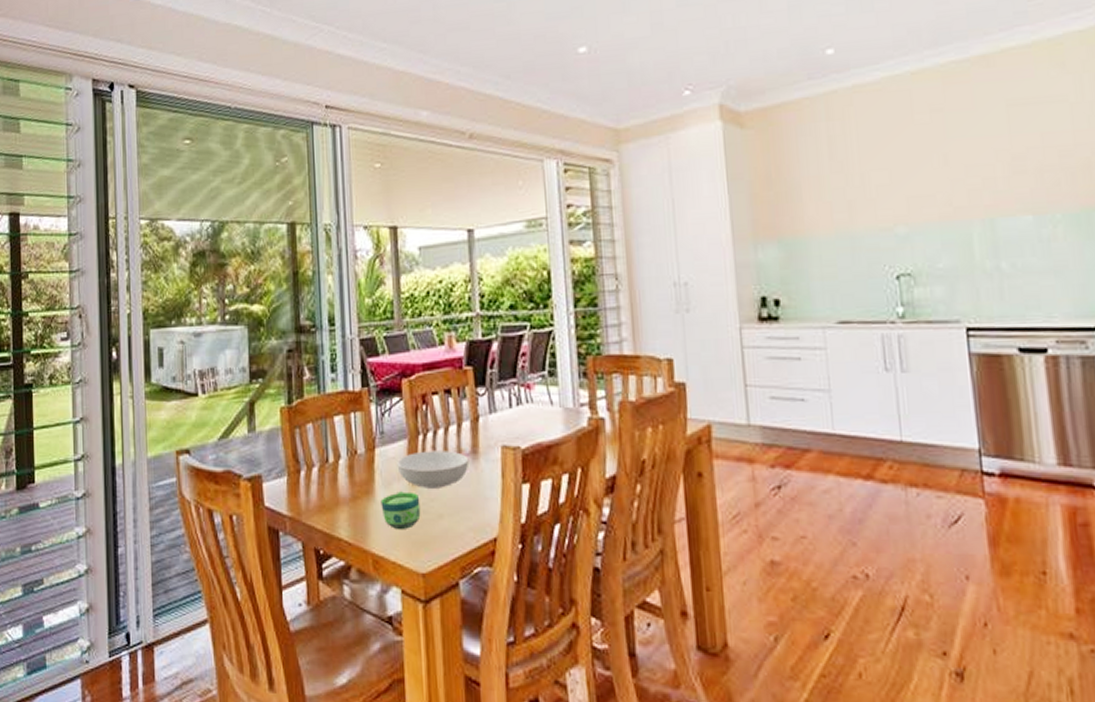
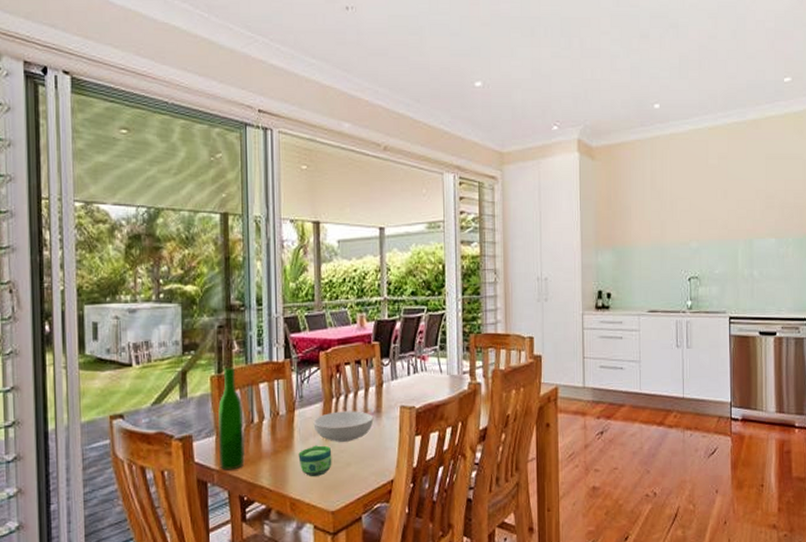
wine bottle: none [288,397,320,518] -> present [217,367,246,470]

